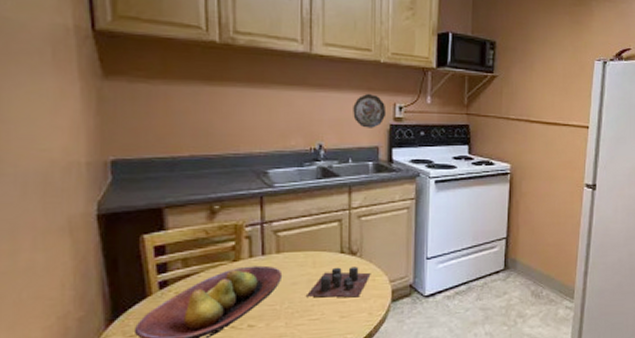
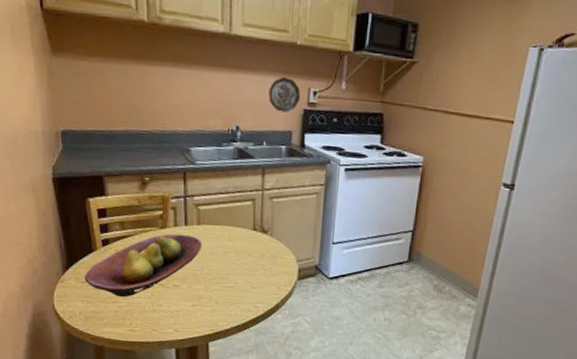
candle: present [307,266,371,298] -> none [223,243,280,272]

